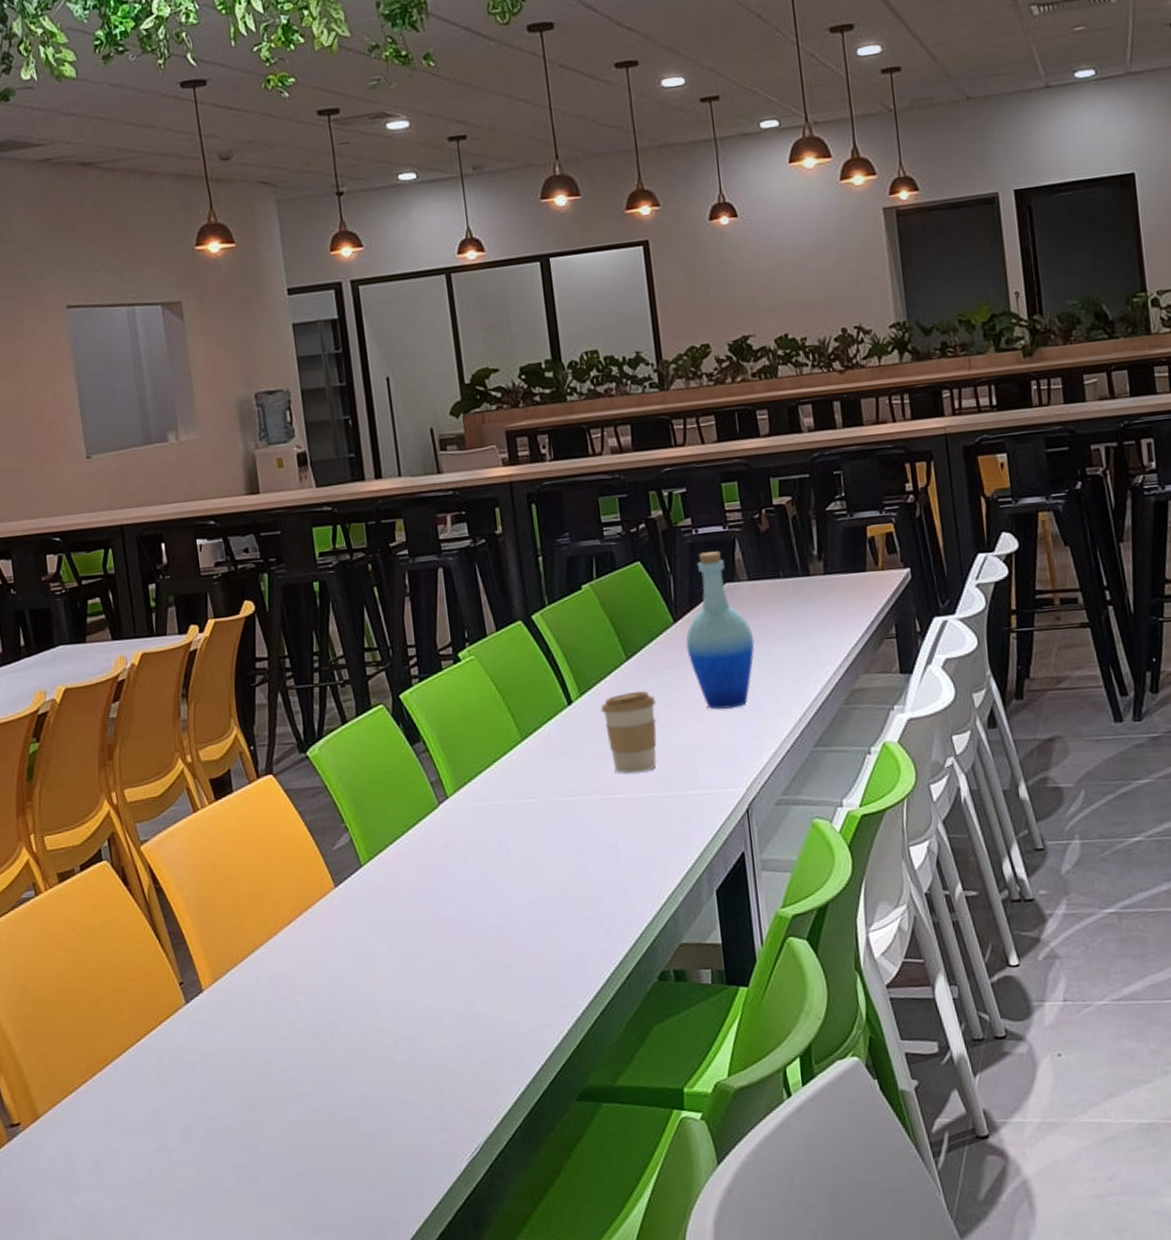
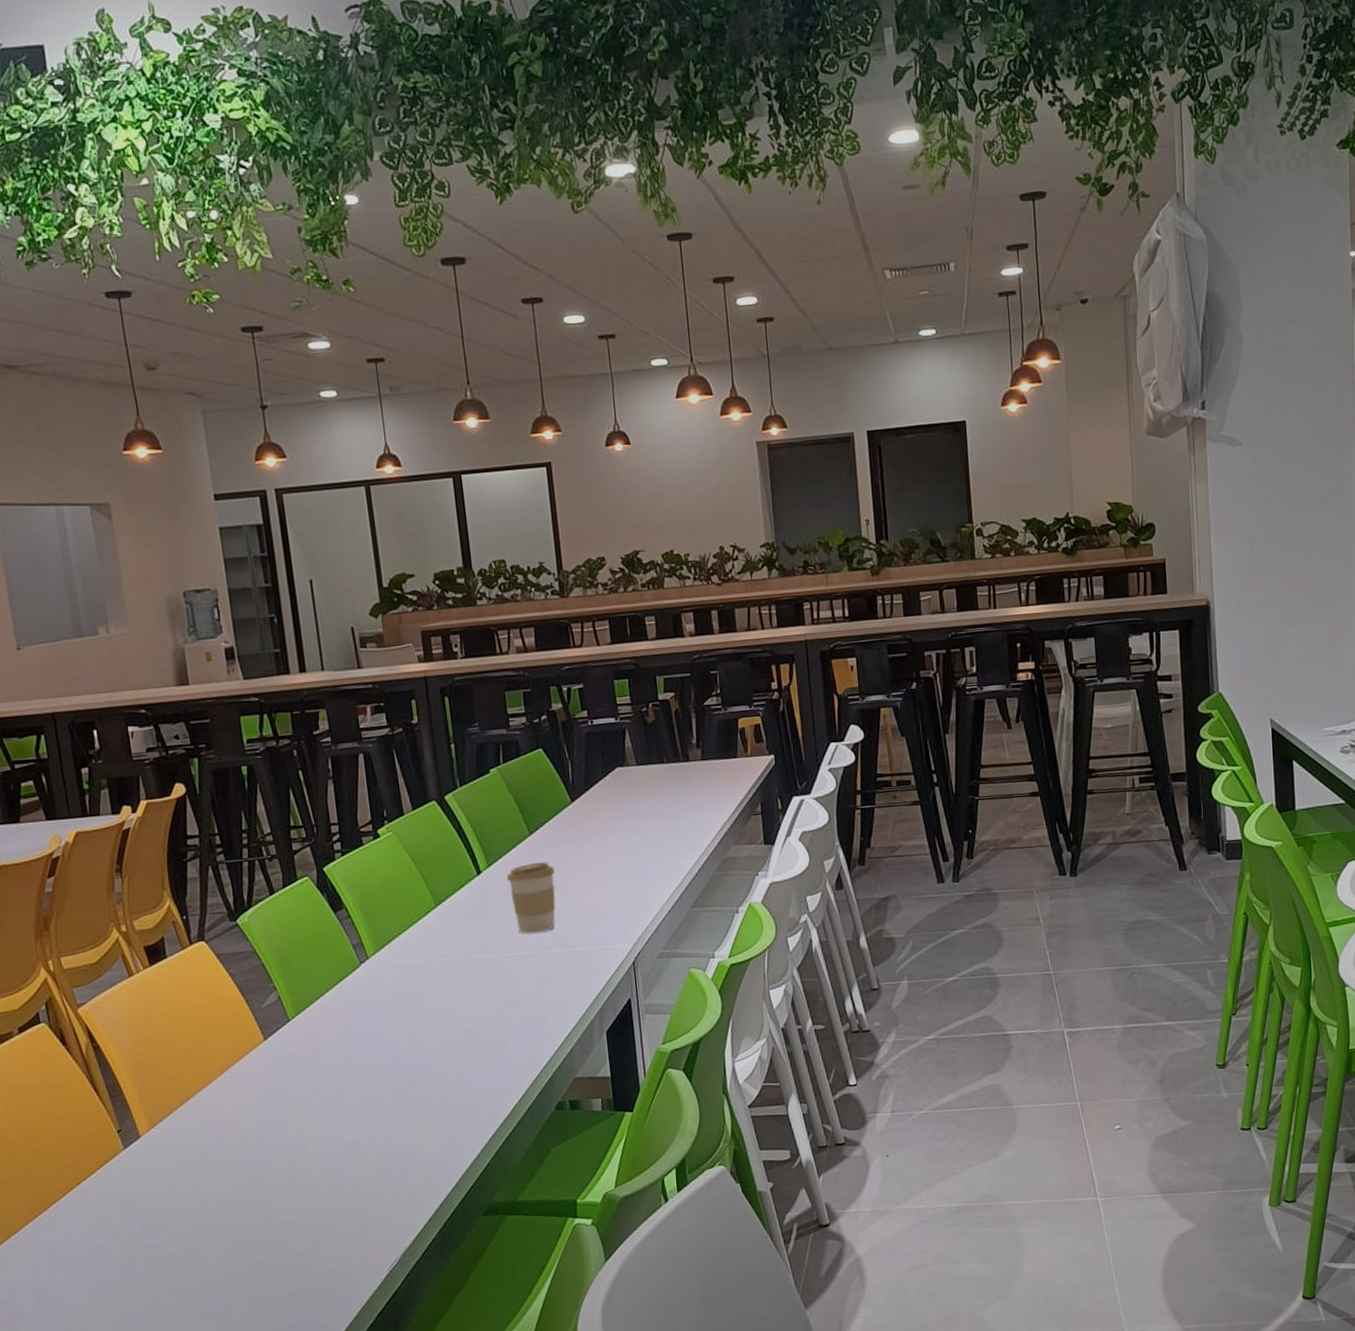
bottle: present [685,551,755,709] -> none [581,739,642,877]

